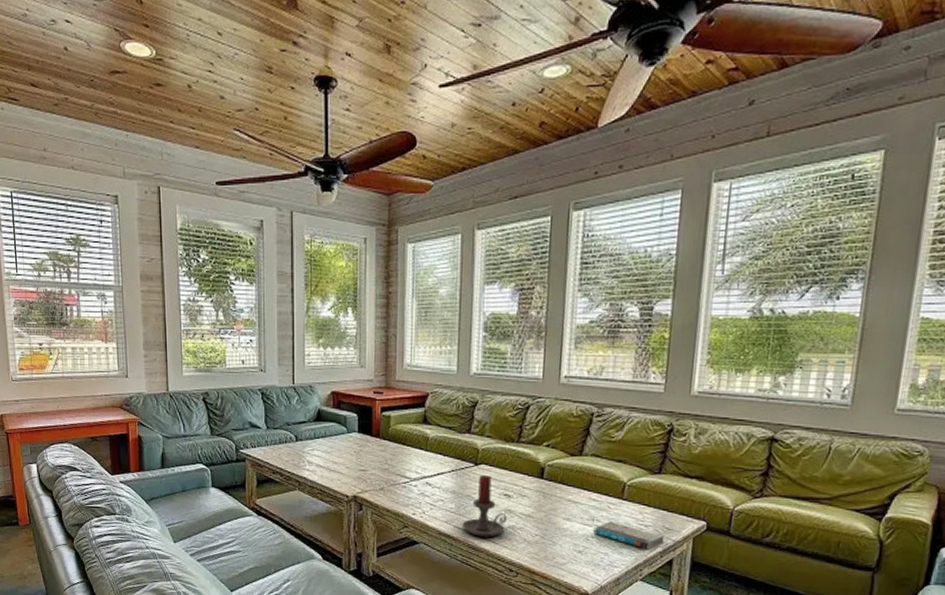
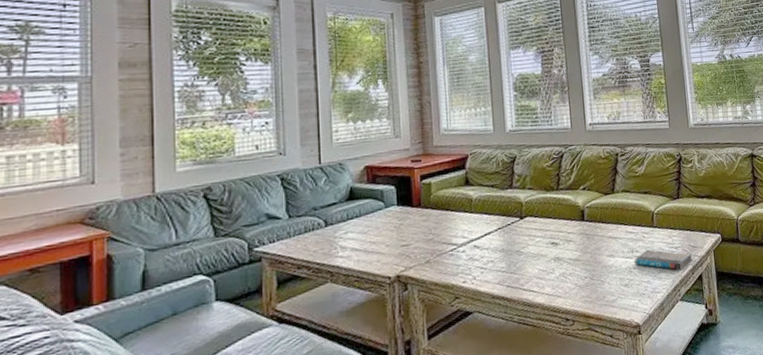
candle holder: present [462,474,507,538] -> none [514,226,557,292]

